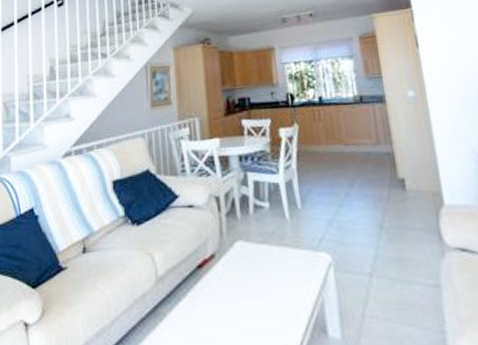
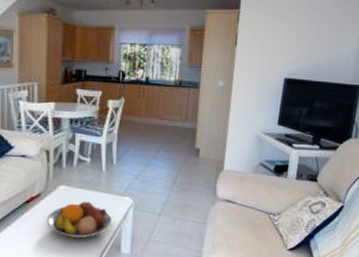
fruit bowl: none [225,260,310,317] -> present [47,200,113,239]

